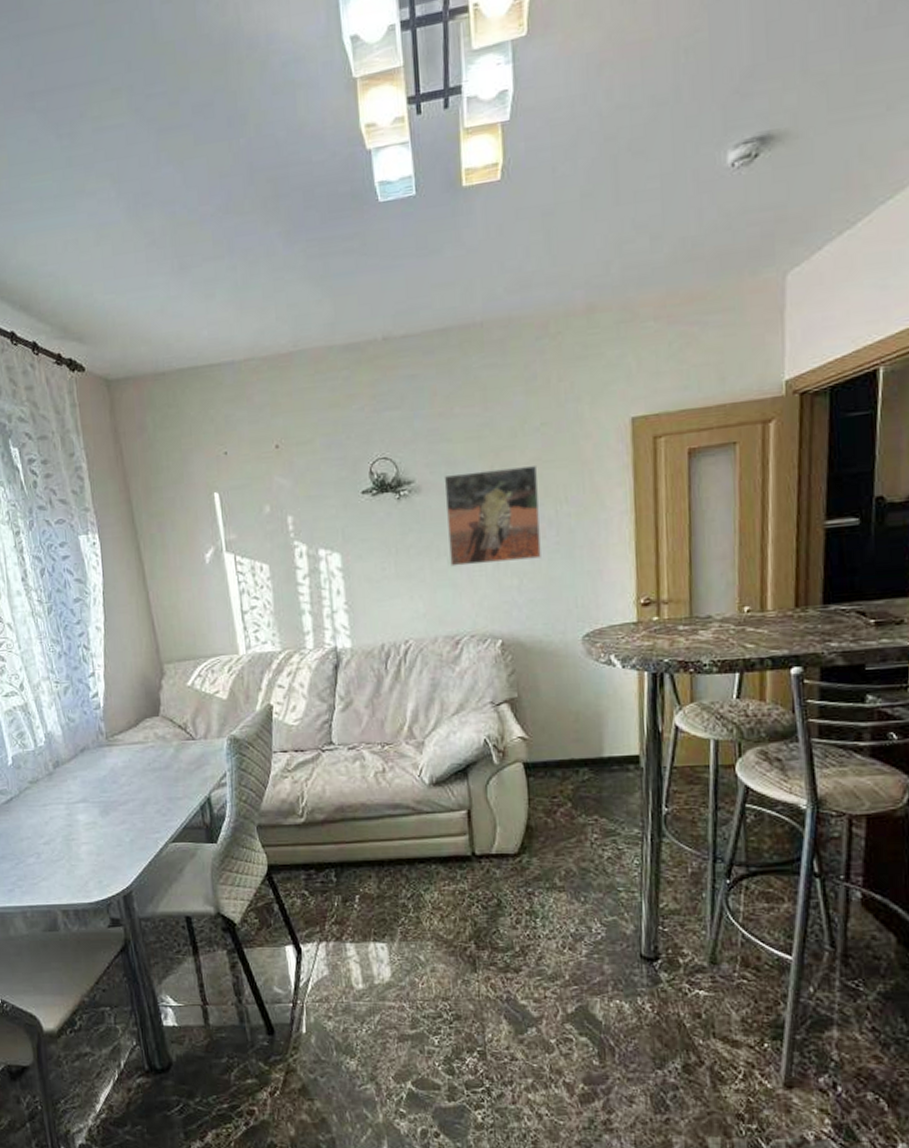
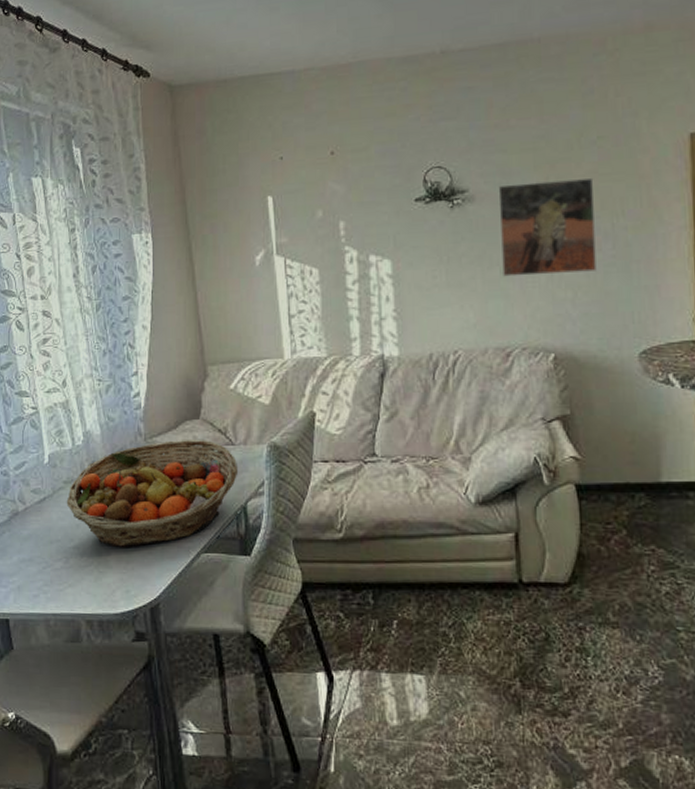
fruit basket: none [33,736,201,842] -> present [66,440,239,548]

